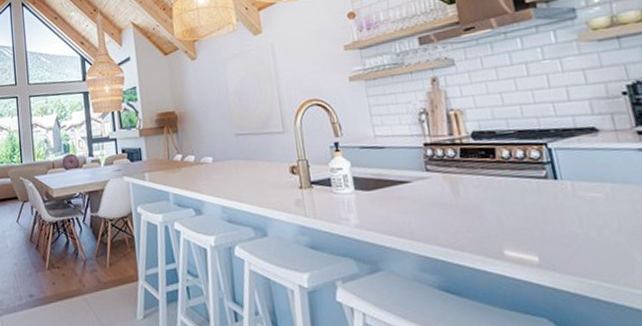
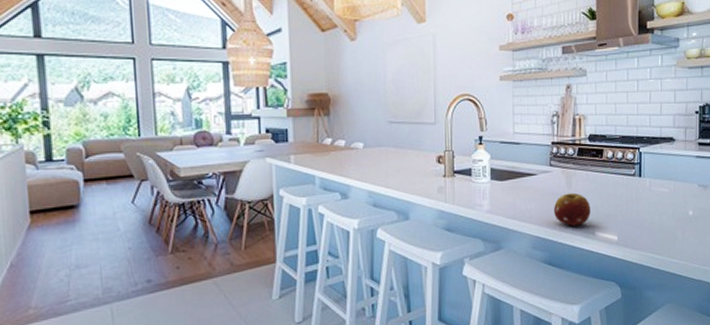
fruit: none [439,202,493,244] -> present [553,192,591,226]

